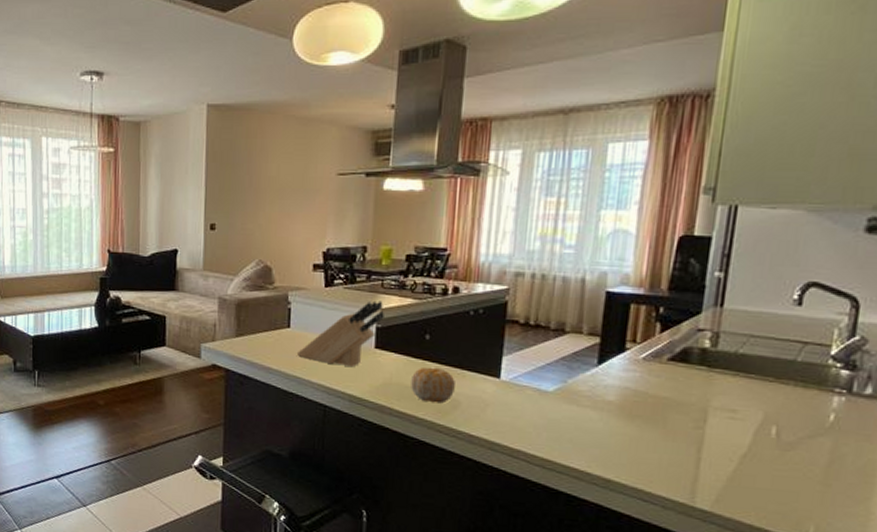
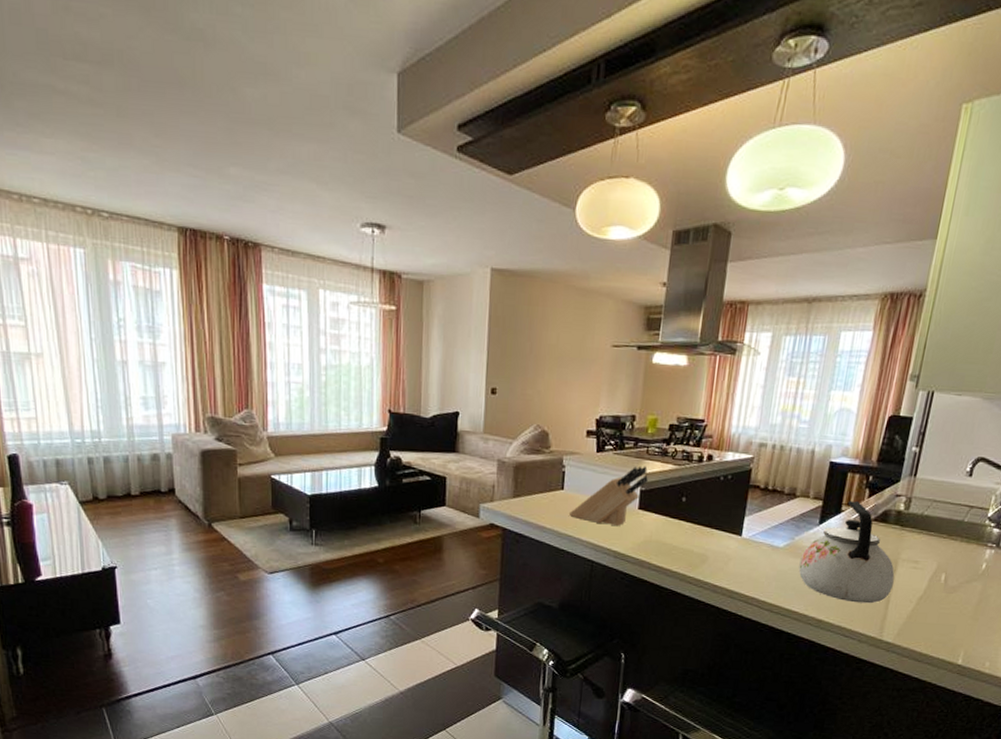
fruit: present [411,367,455,404] -> none [667,526,705,558]
kettle: none [575,336,705,462] -> present [798,500,895,604]

